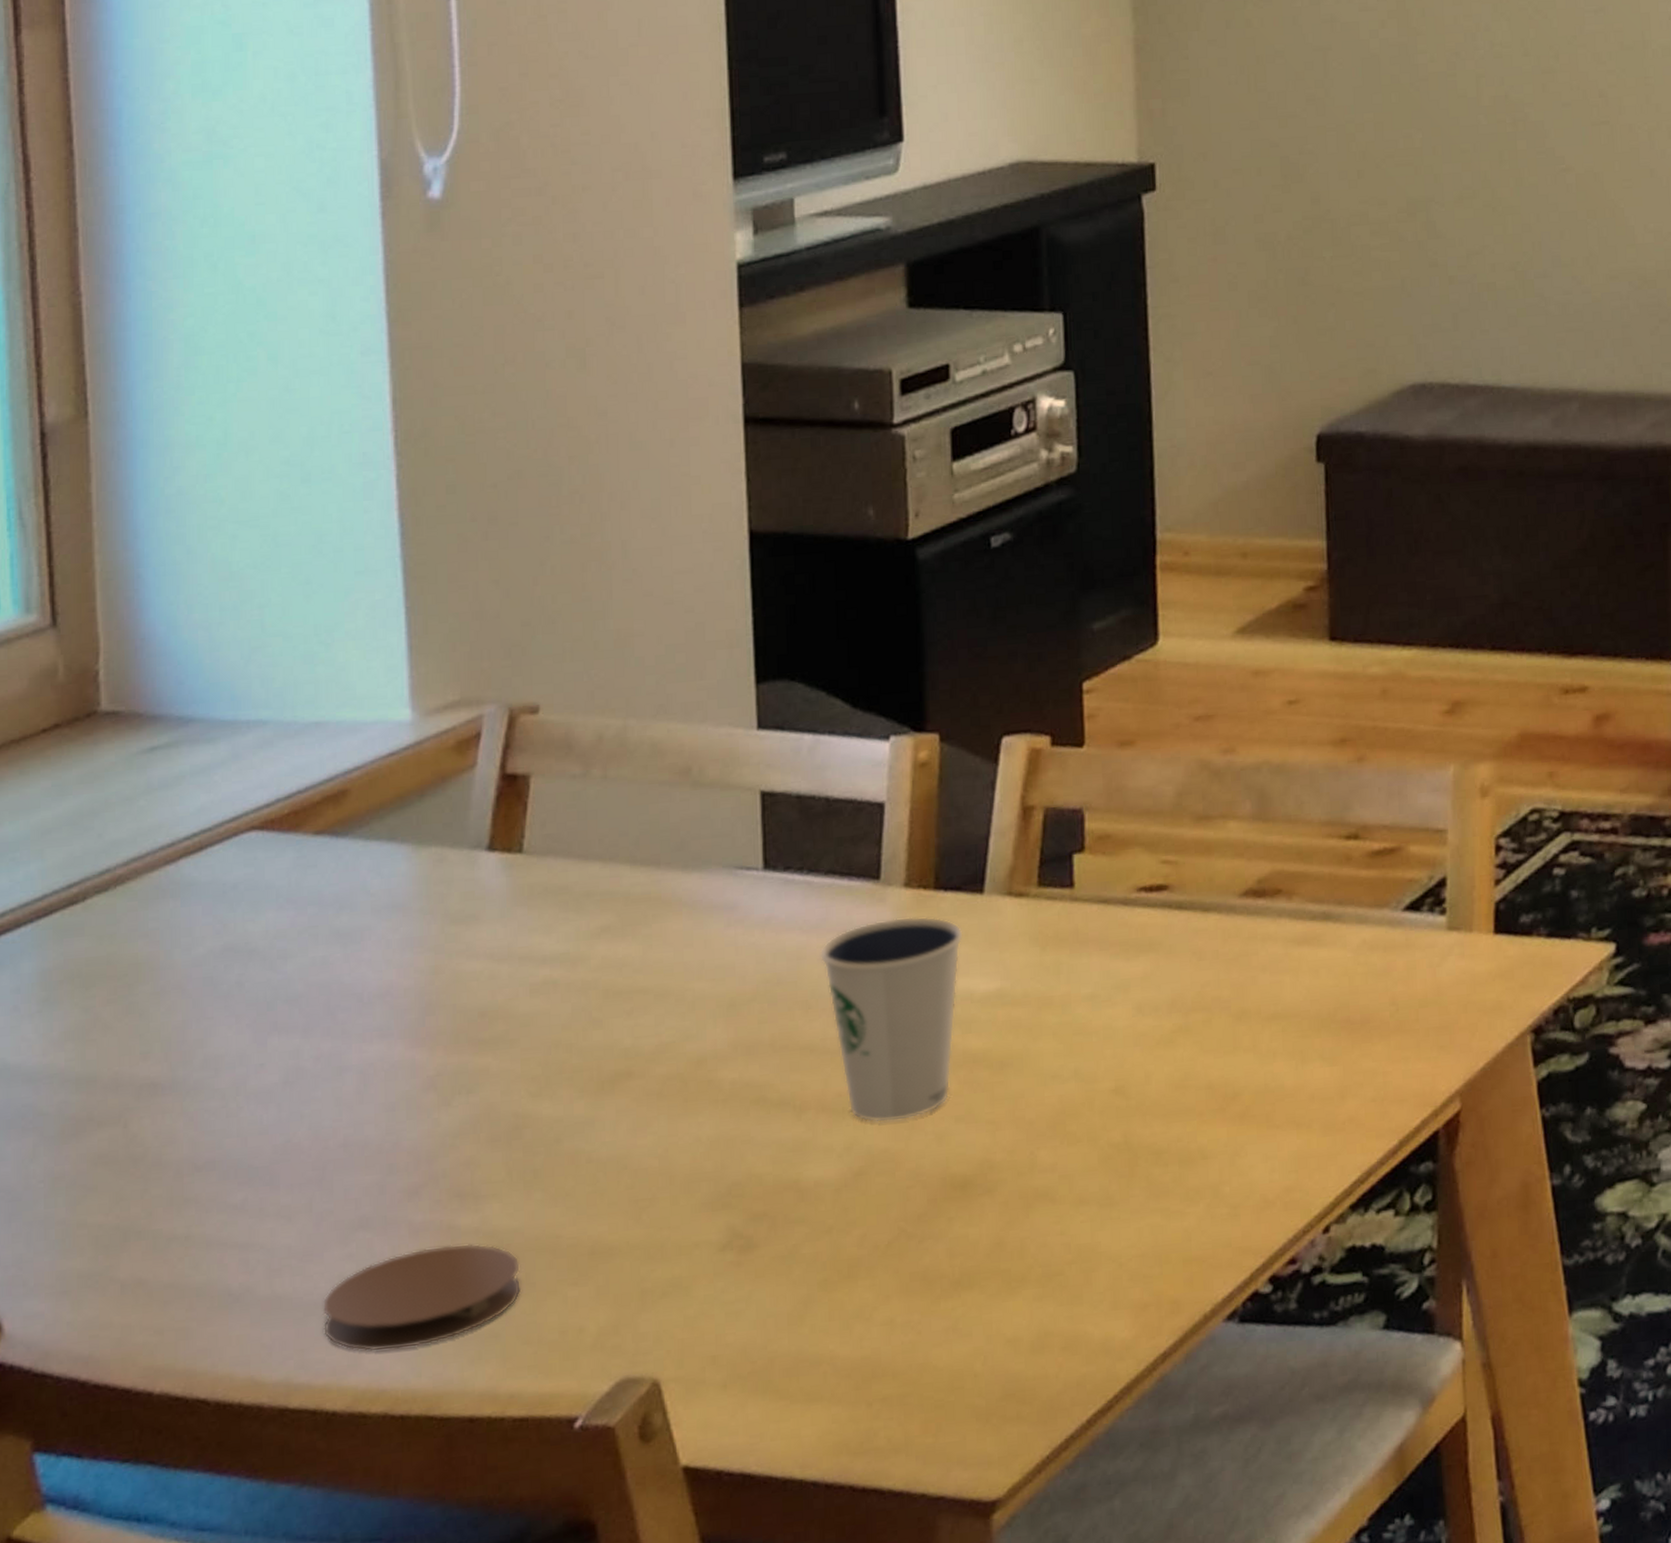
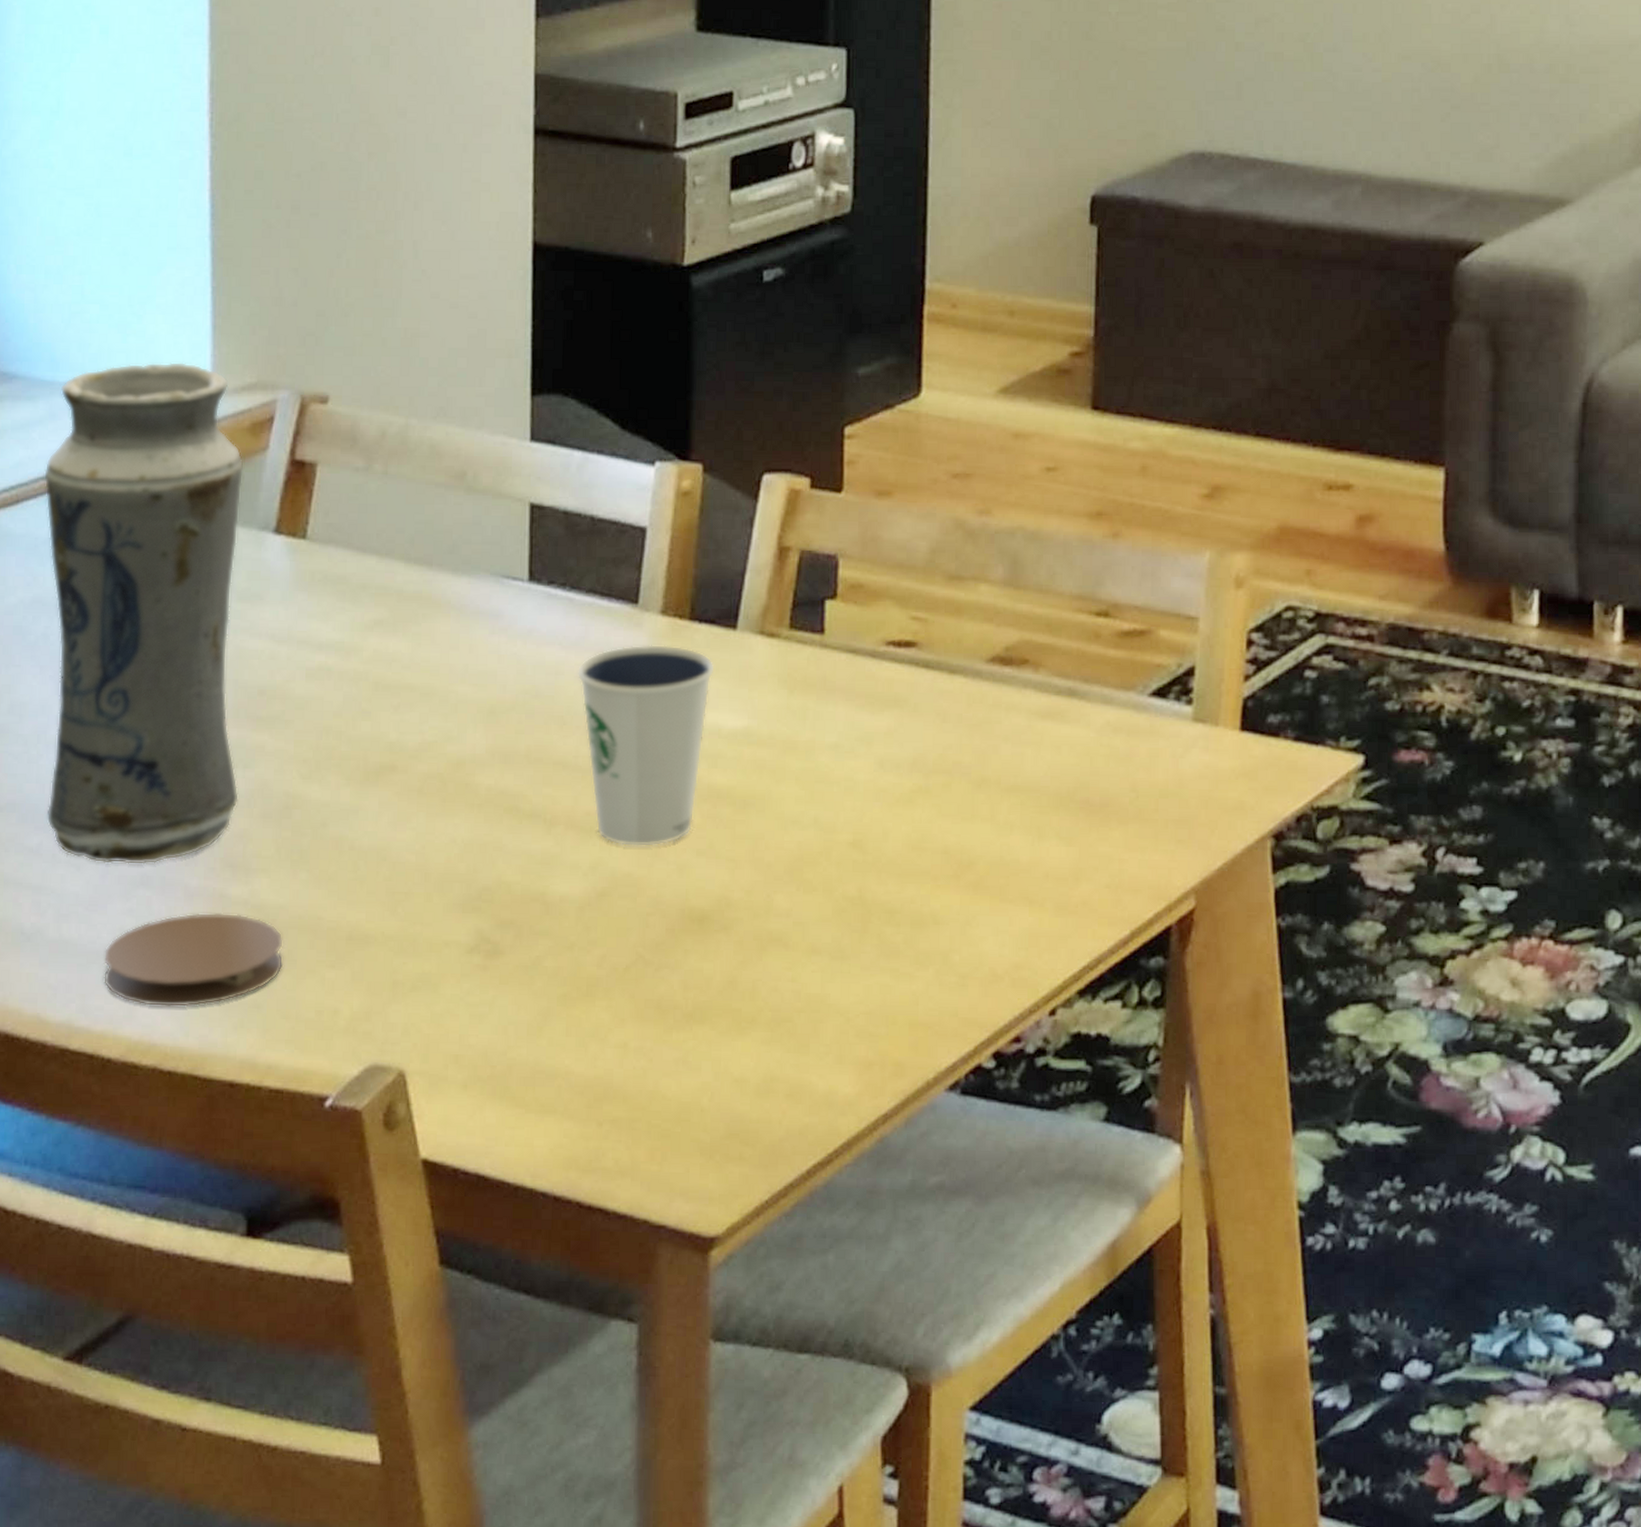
vase: none [228,686,463,1211] -> present [43,361,244,865]

